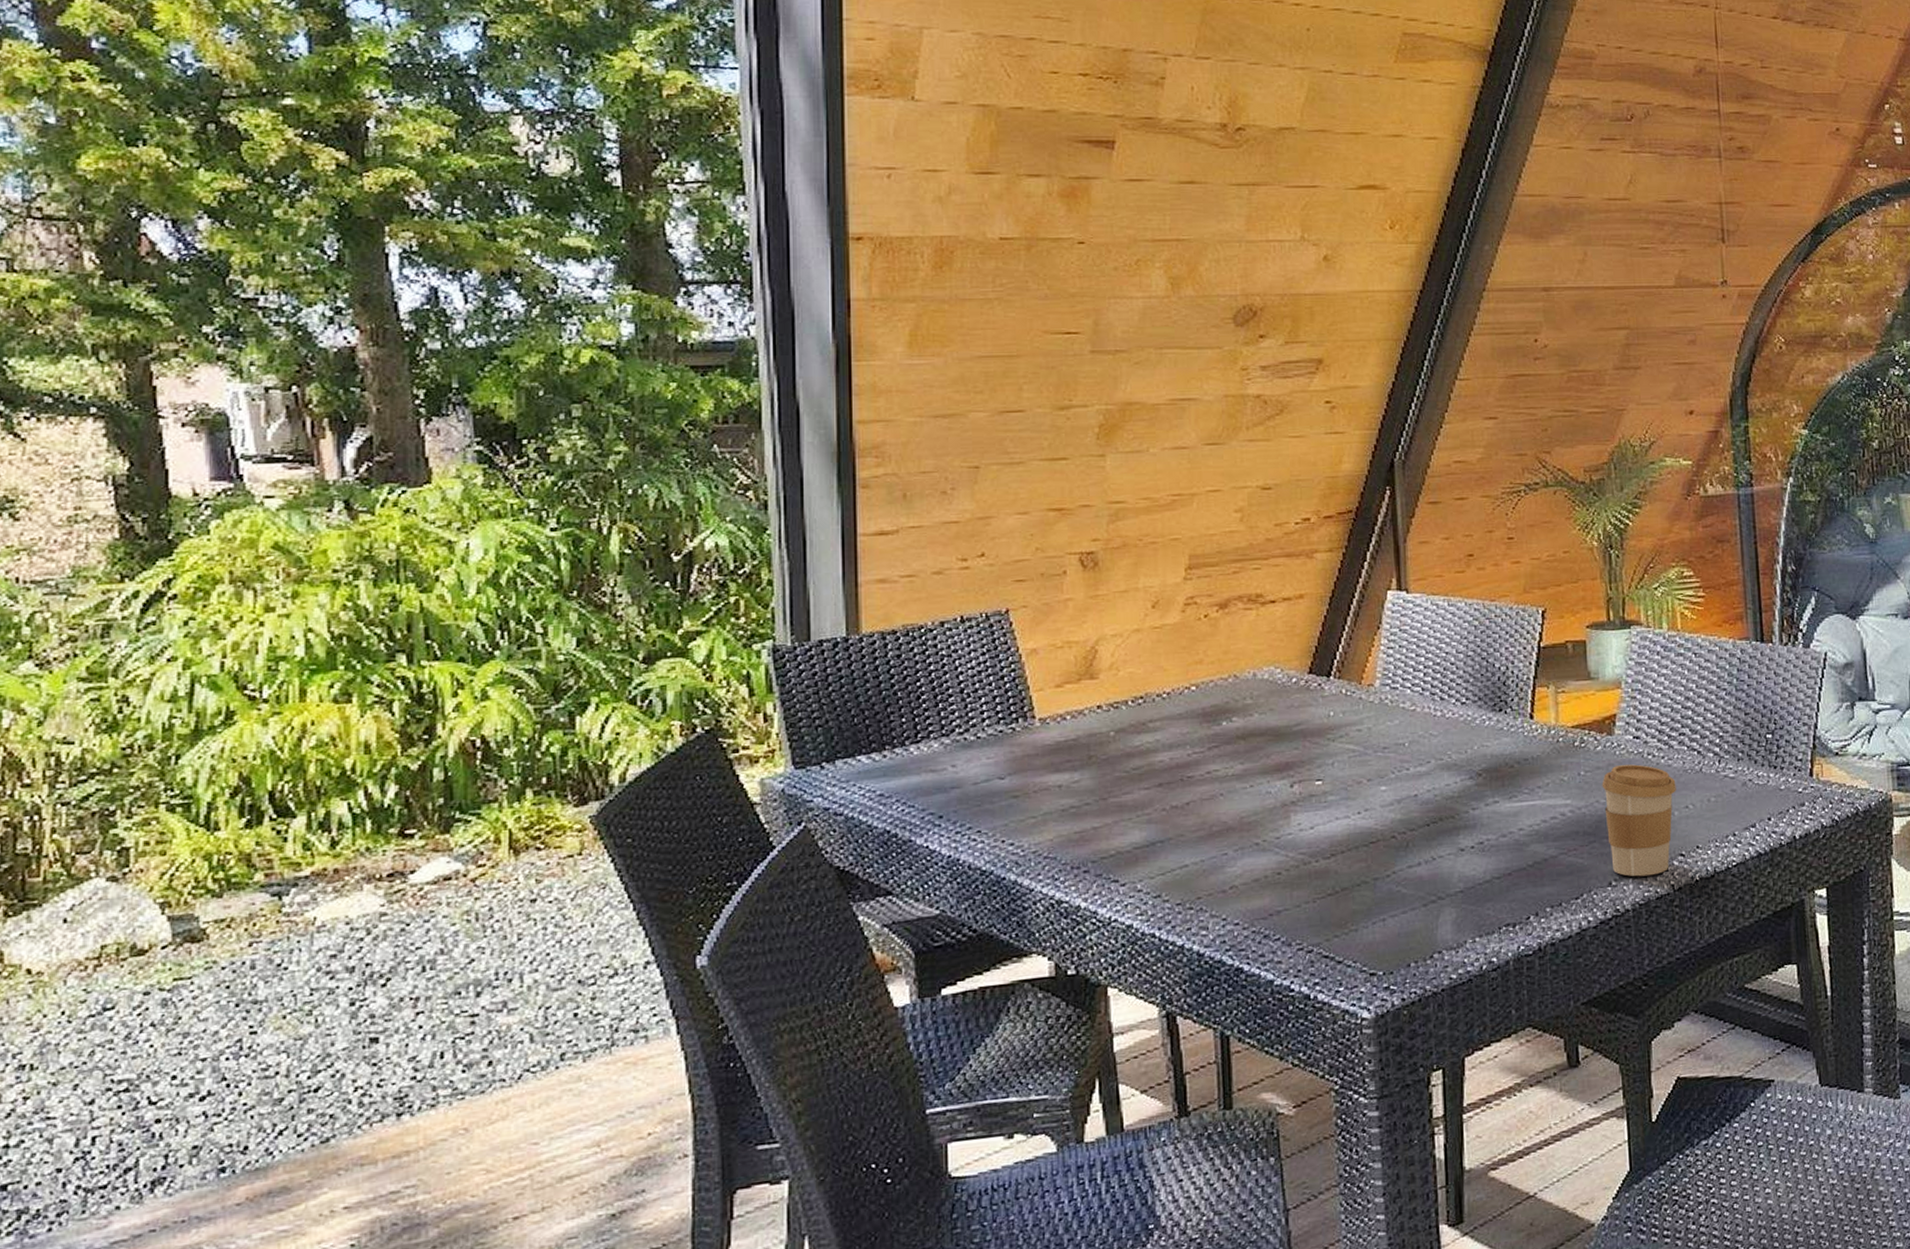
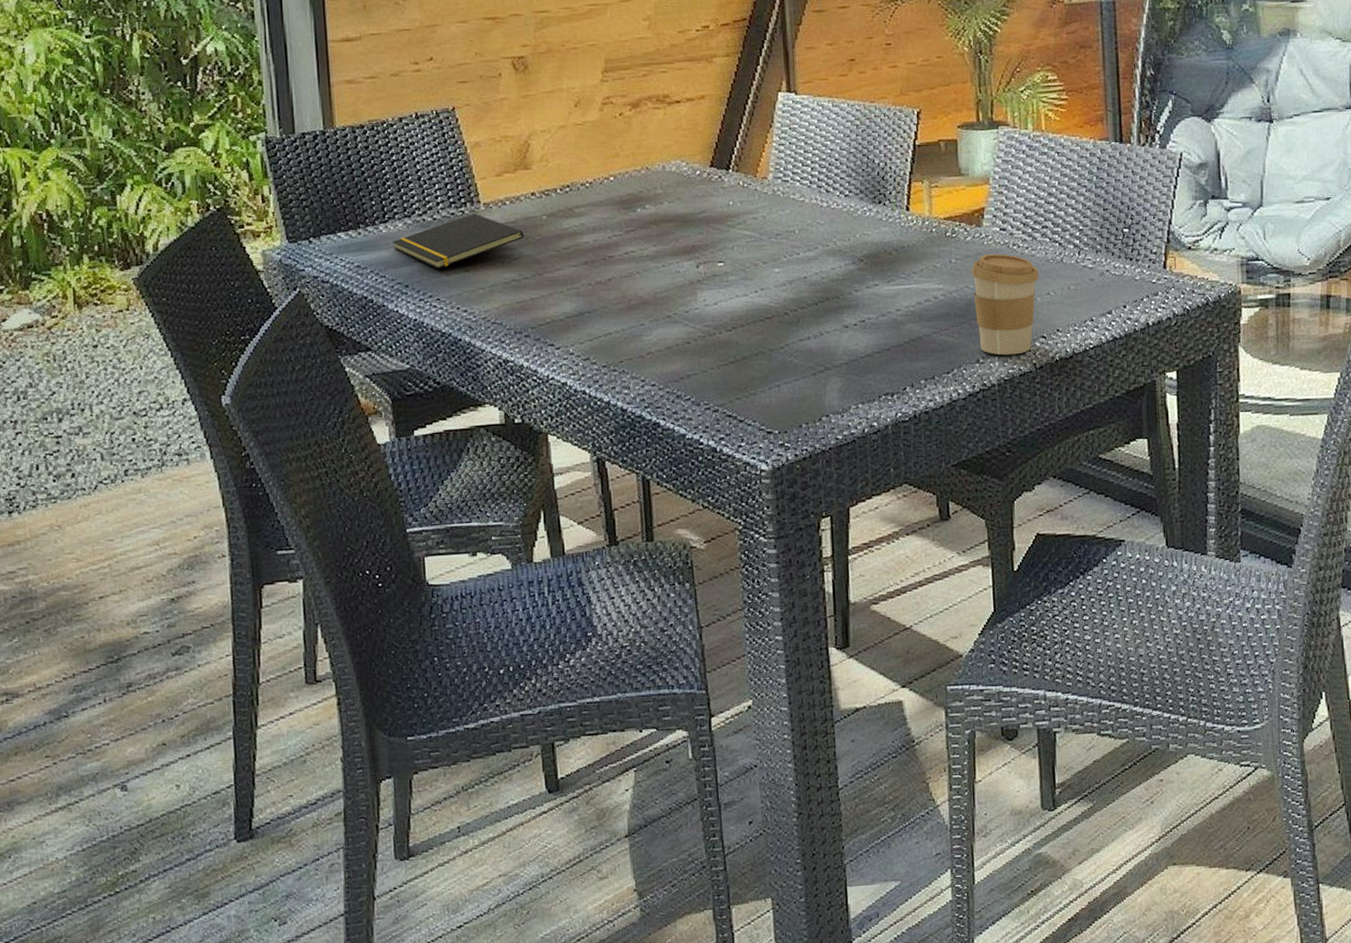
notepad: none [926,731,1087,796] -> present [393,214,525,270]

